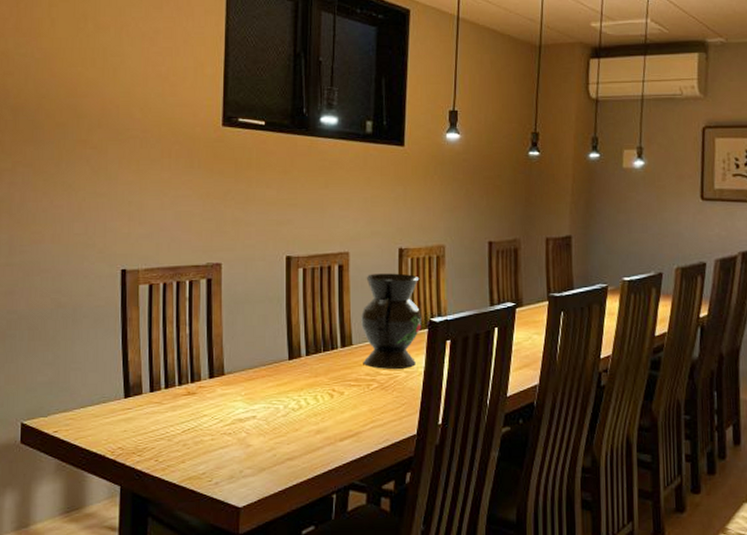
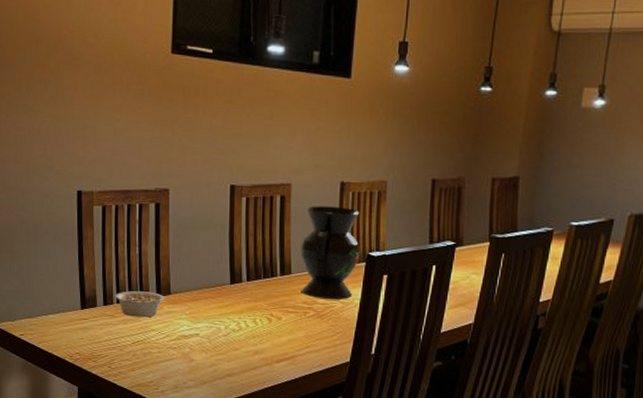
legume: none [163,374,217,403] -> present [115,291,164,318]

